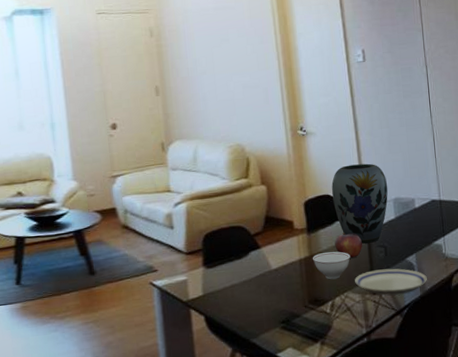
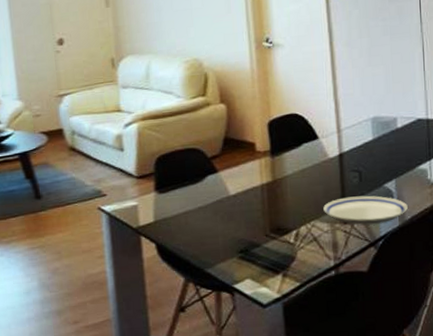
bowl: present [312,251,351,280] -> none [275,176,319,207]
vase: present [331,163,388,244] -> none [300,78,366,168]
fruit: present [334,233,362,258] -> none [302,156,333,183]

